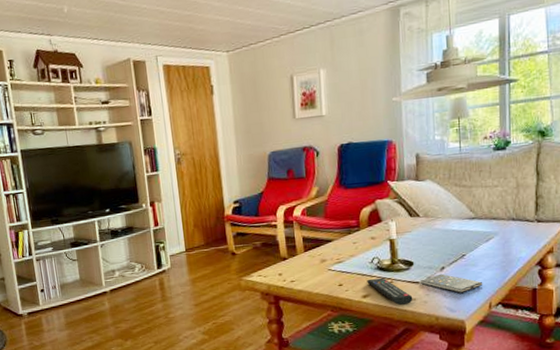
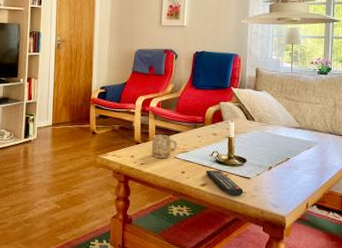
mug: none [300,245,330,272] -> present [151,134,177,158]
smartphone: present [421,273,483,294] -> none [251,172,303,192]

